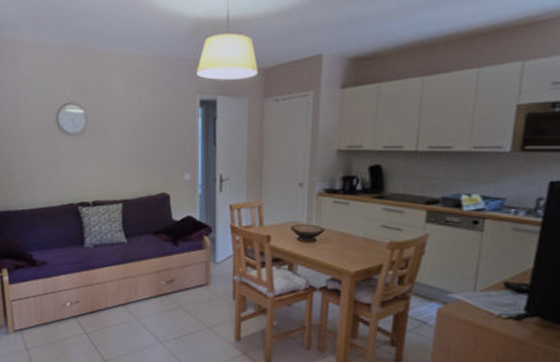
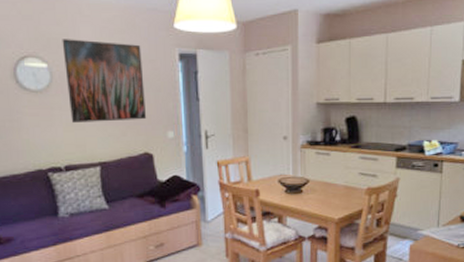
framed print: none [97,88,167,163] -> present [62,39,147,123]

